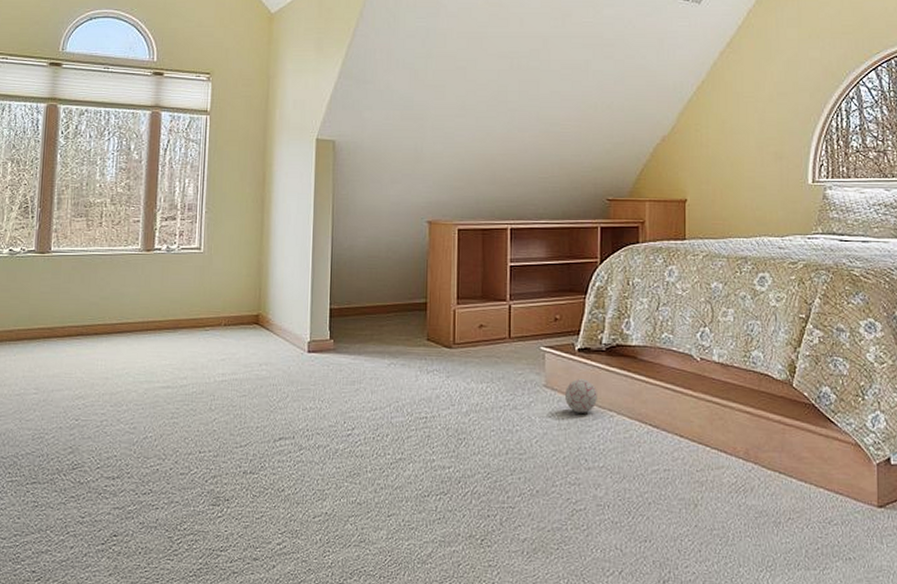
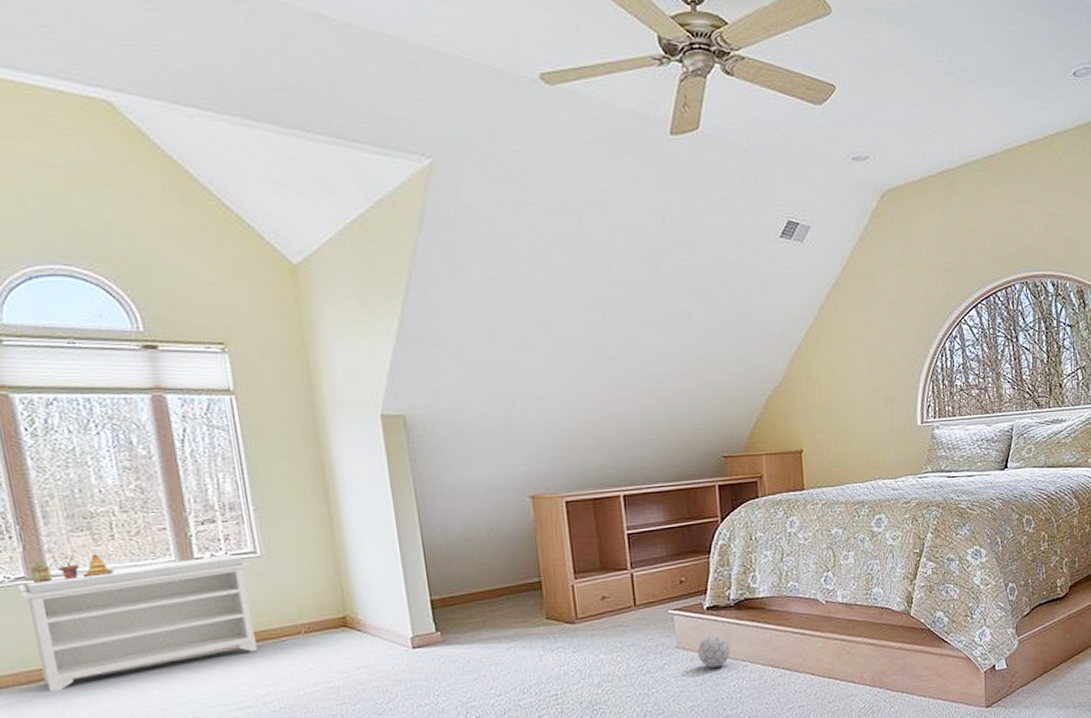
bench: none [27,248,194,350] -> present [18,554,258,692]
potted plant: none [36,234,96,257] -> present [23,552,115,584]

